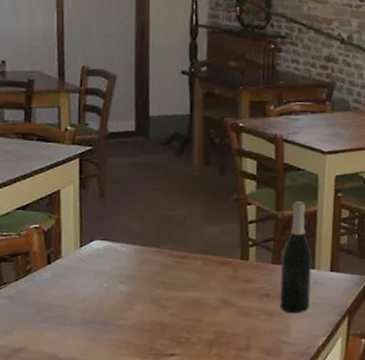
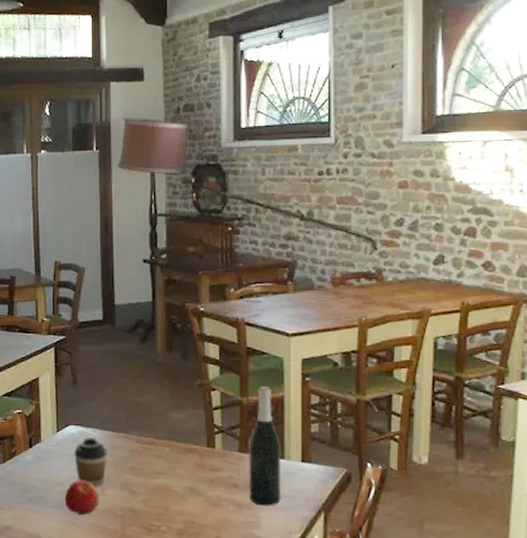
apple: none [87,297,127,331] -> present [64,481,100,515]
coffee cup: none [98,252,136,302] -> present [73,437,107,487]

